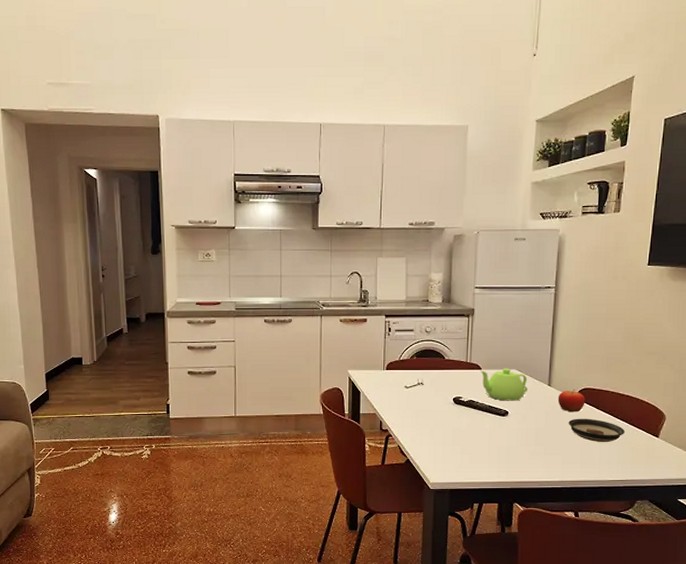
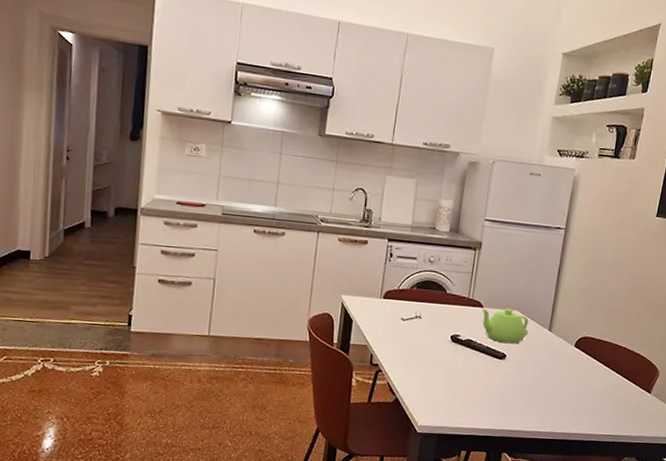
fruit: present [557,389,586,412] -> none [556,336,584,361]
saucer: present [568,418,625,443] -> none [565,367,619,395]

